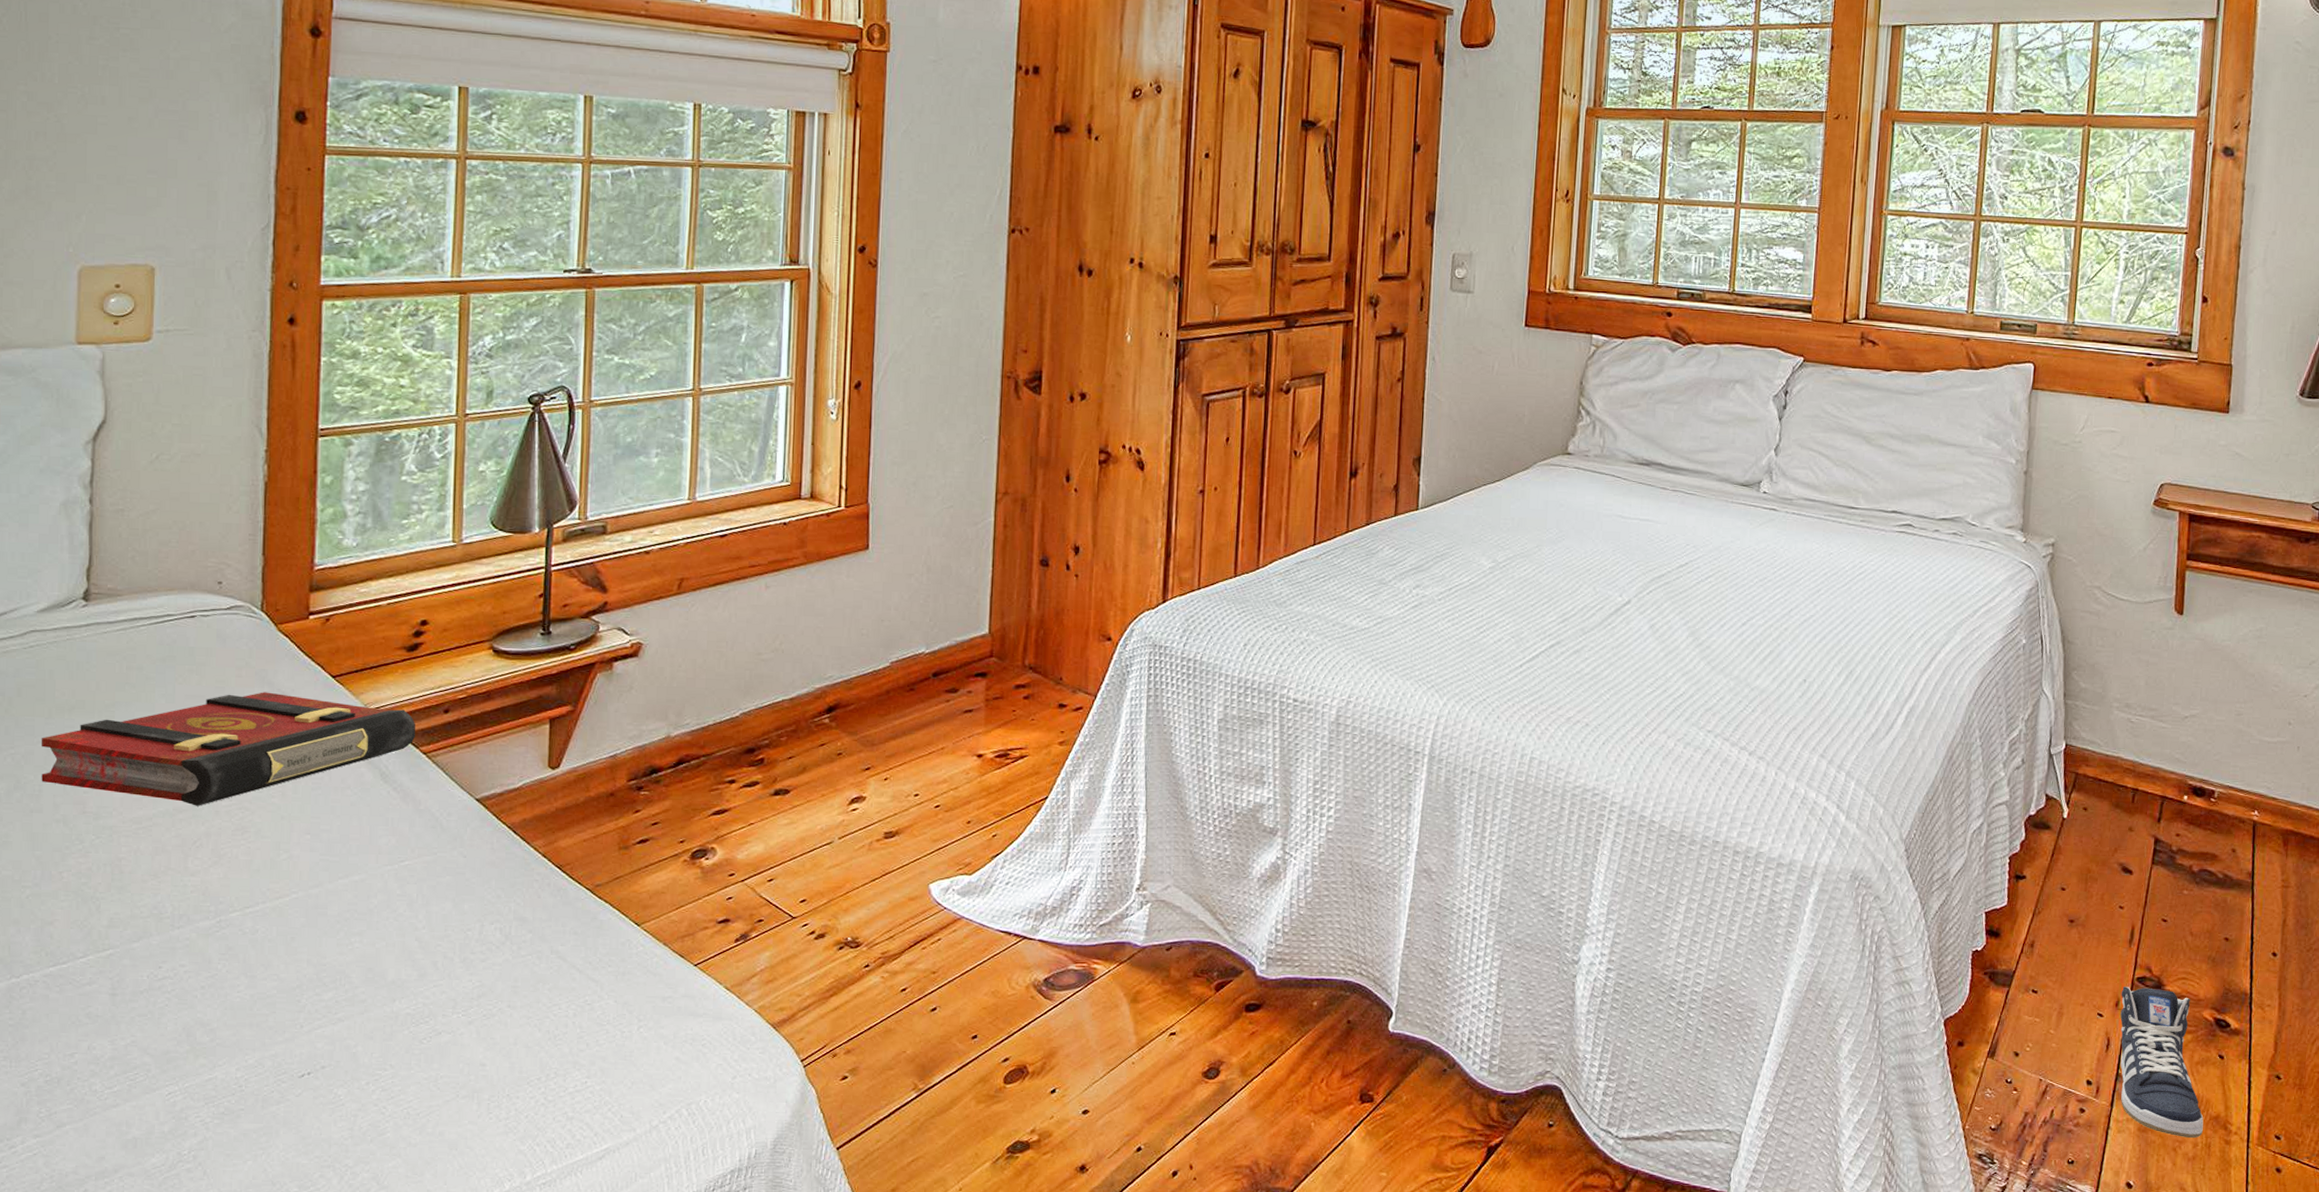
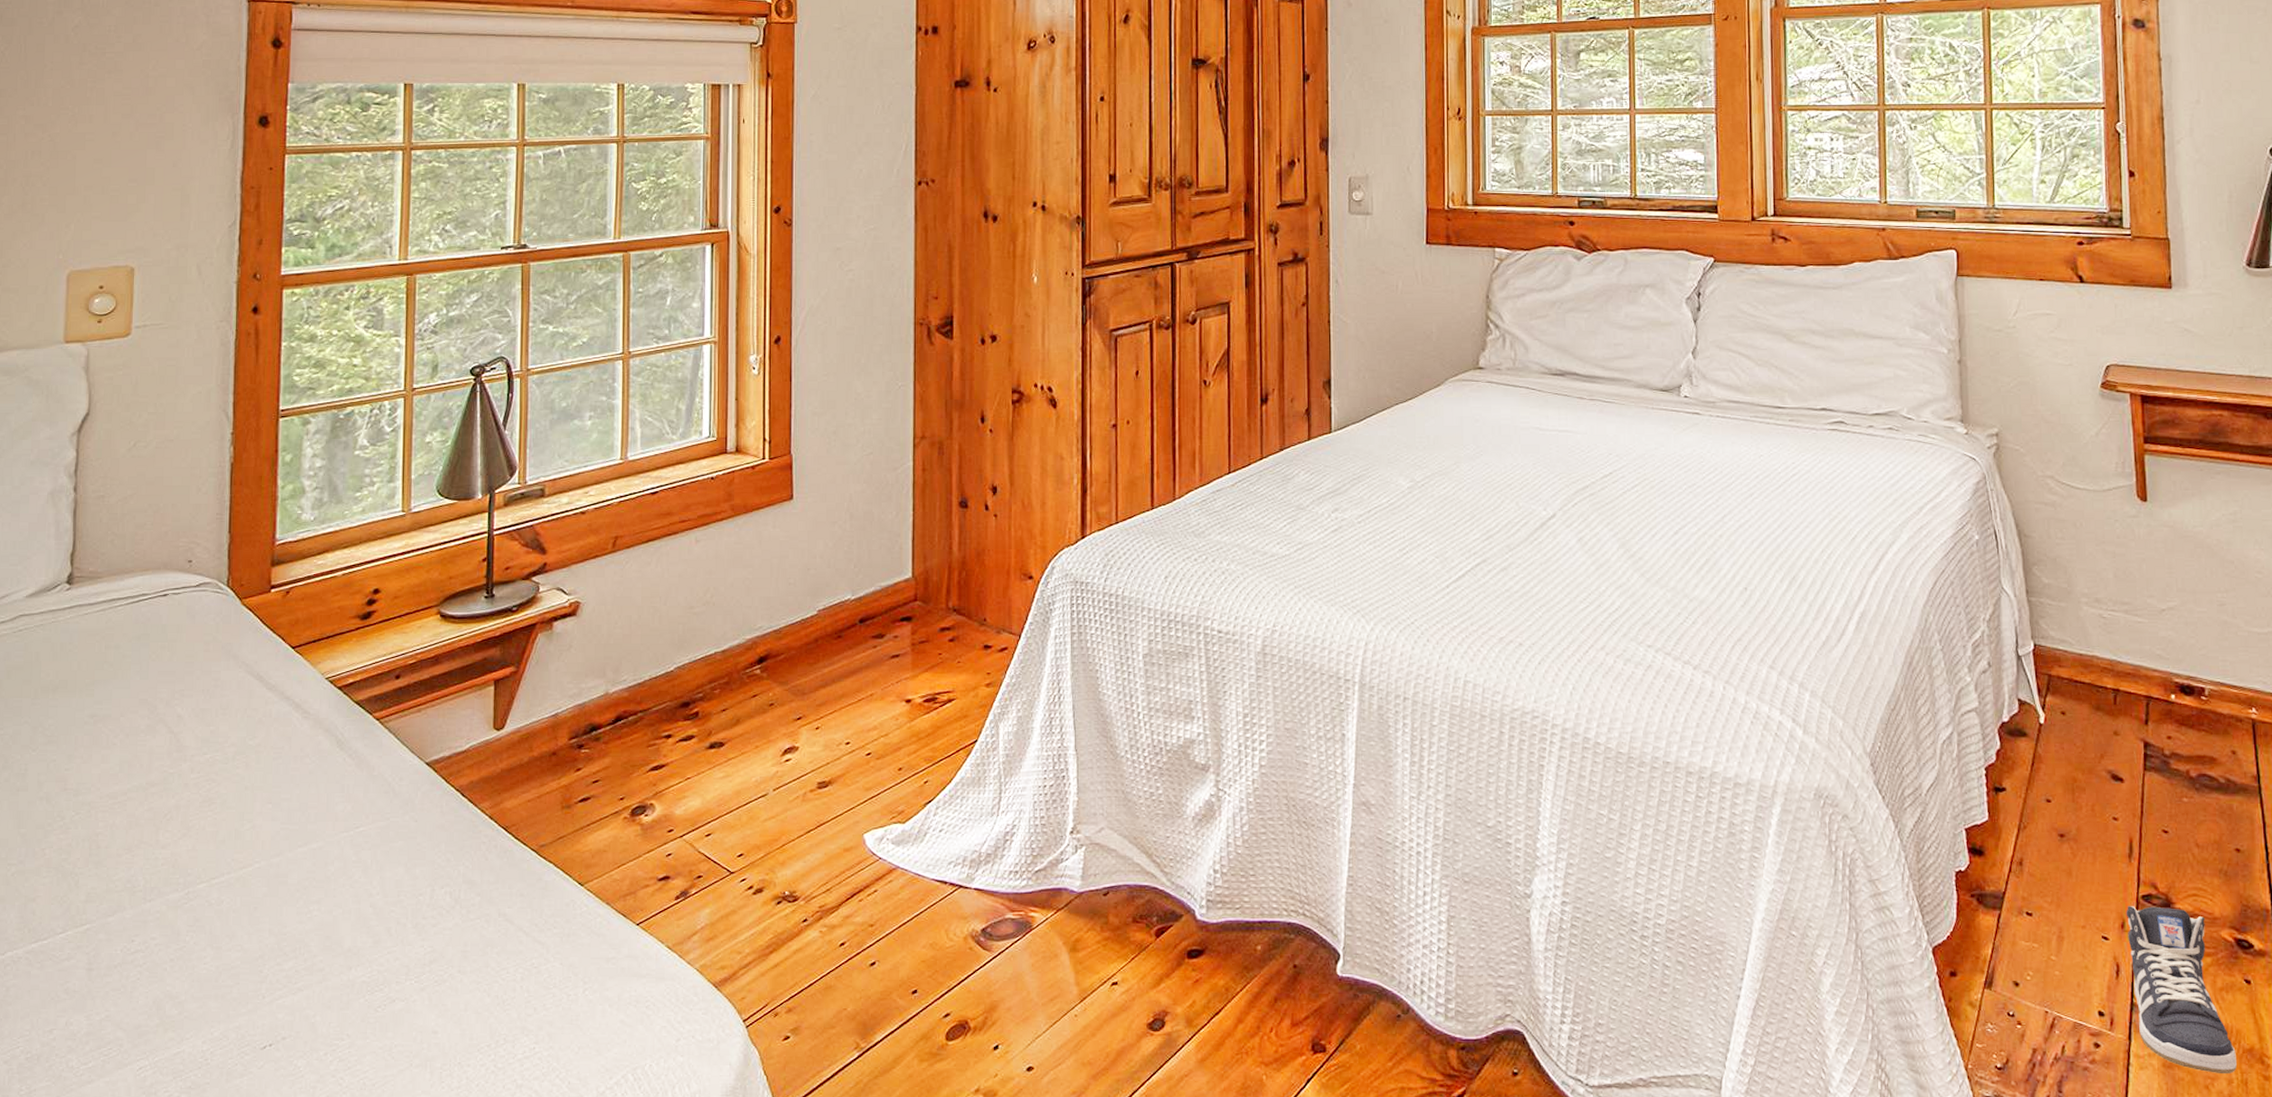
book: present [41,692,416,806] -> none [27,665,370,780]

